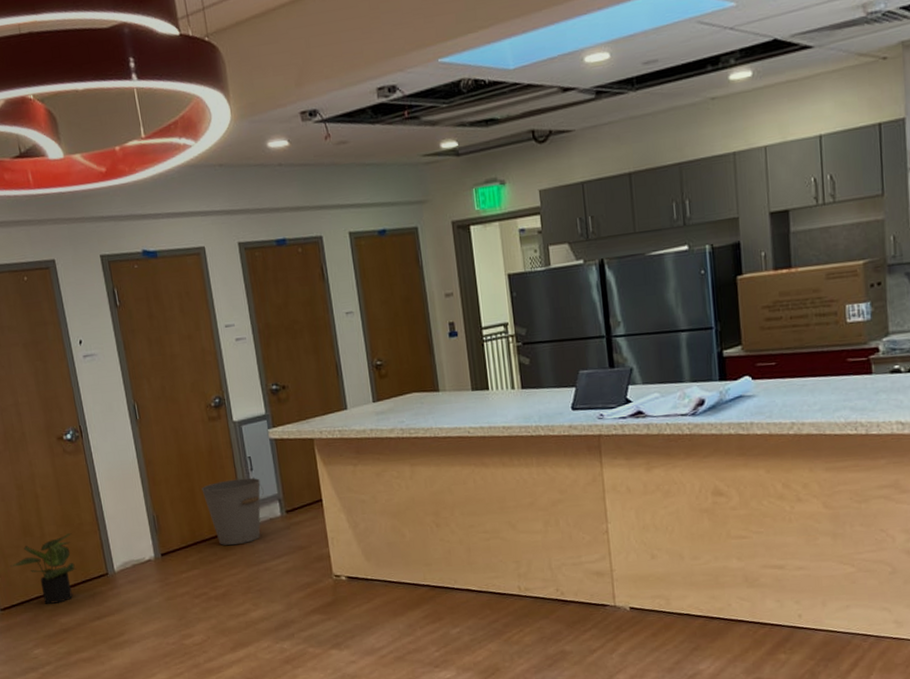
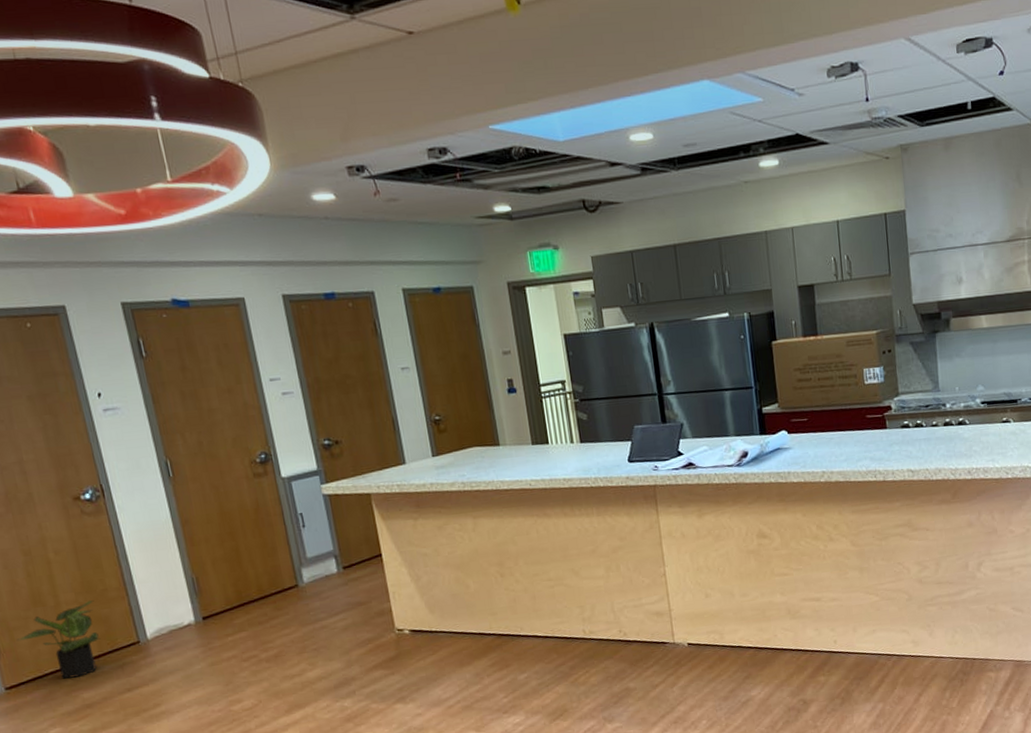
bucket: present [201,477,264,546] -> none [247,534,318,605]

